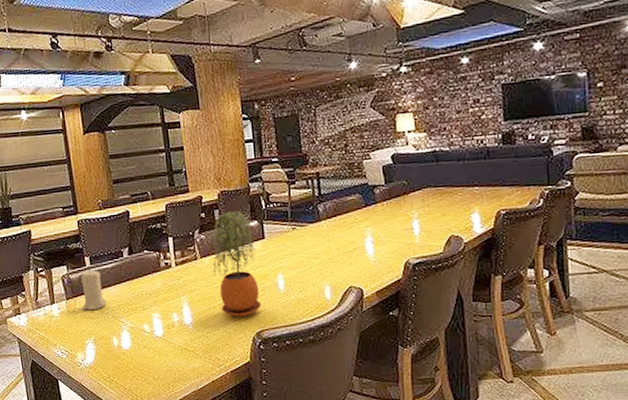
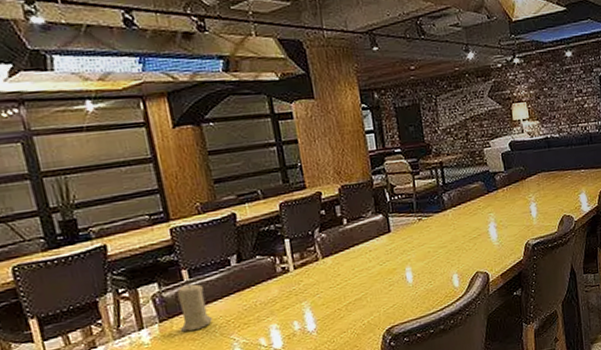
potted plant: present [212,210,262,318] -> none [336,205,391,317]

